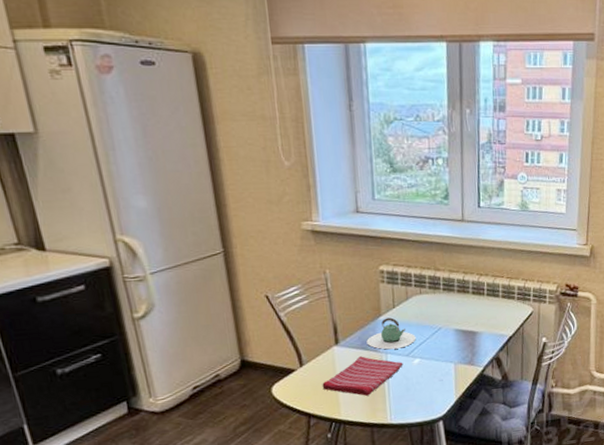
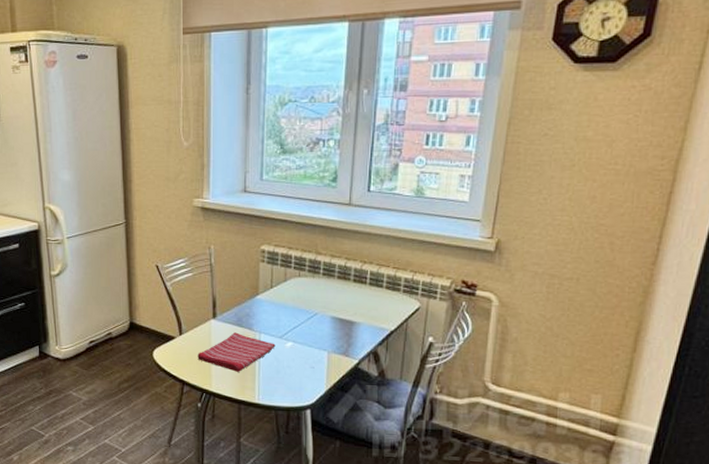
teapot: present [366,317,416,350] -> none [242,297,291,330]

